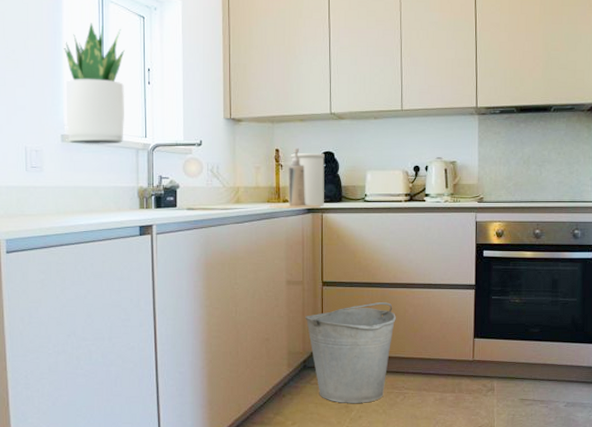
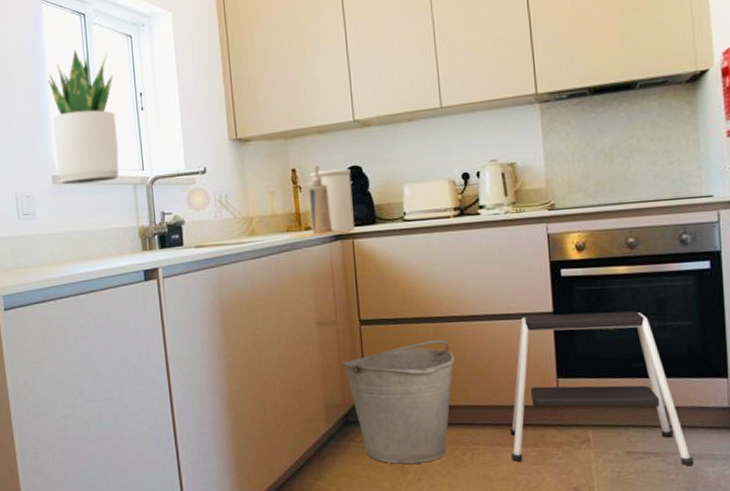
step stool: none [434,286,569,411] -> present [510,311,694,466]

